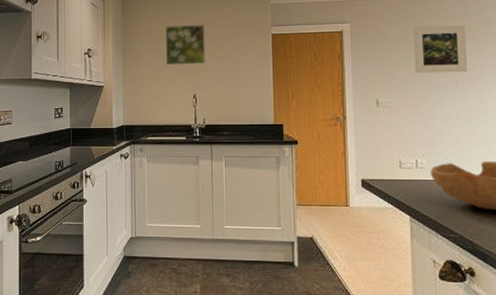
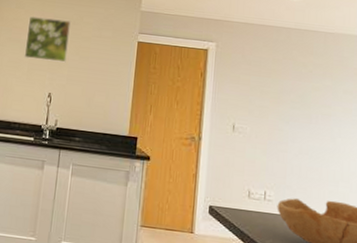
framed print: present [412,25,467,74] -> none [272,56,323,109]

